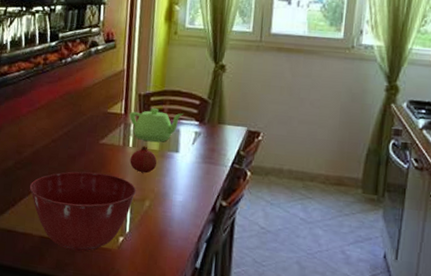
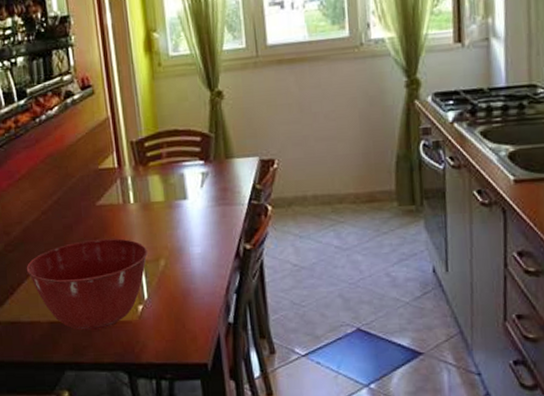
teapot: present [129,108,183,142] -> none [124,154,185,193]
fruit: present [130,146,157,174] -> none [134,199,166,230]

